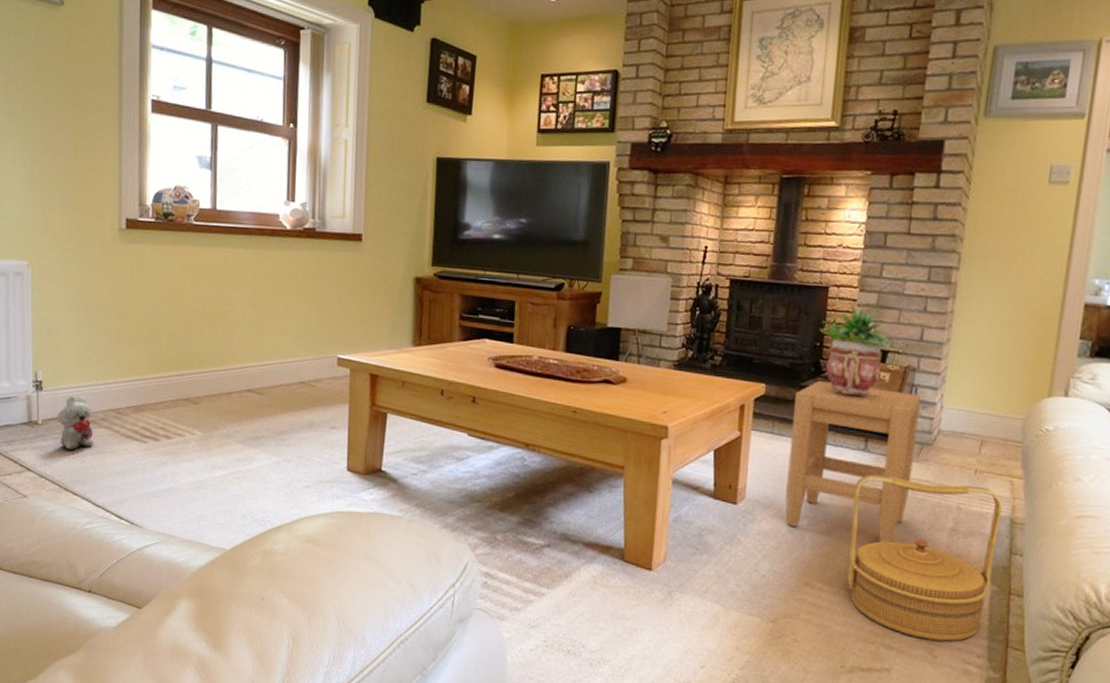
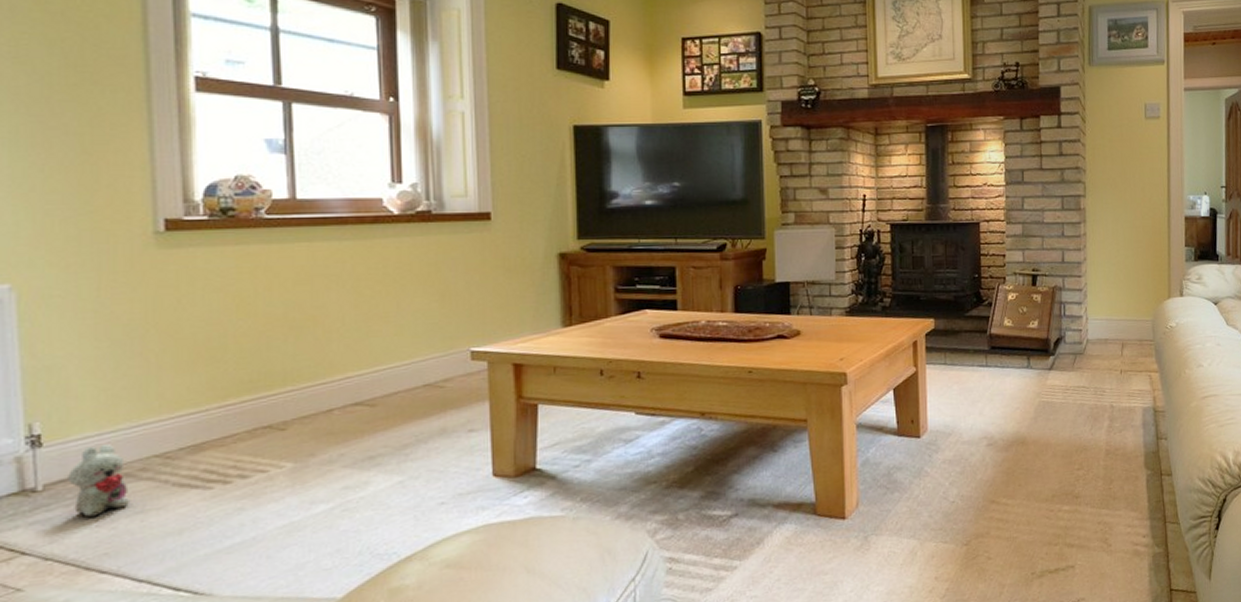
stool: present [785,380,922,543] -> none [961,308,1070,450]
potted plant: present [819,306,895,395] -> none [976,237,1042,319]
basket: present [847,474,1003,642] -> none [1023,384,1146,531]

